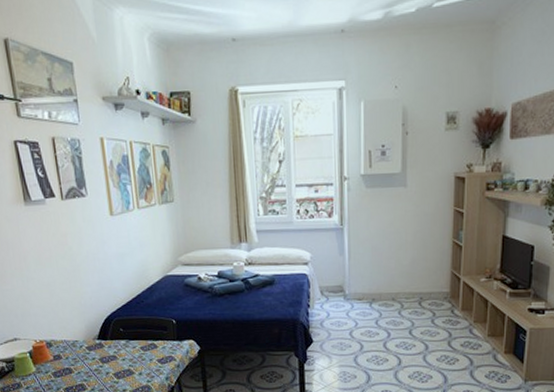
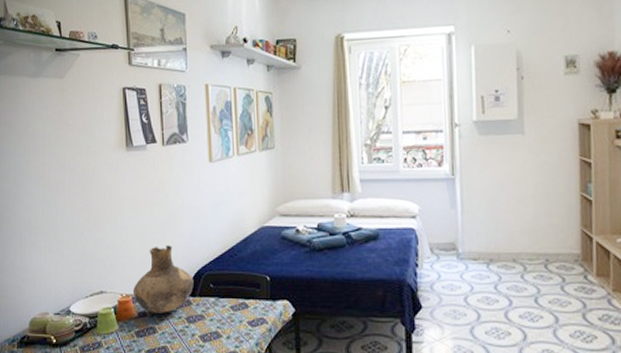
vase: none [45,295,105,356] -> present [132,245,194,313]

